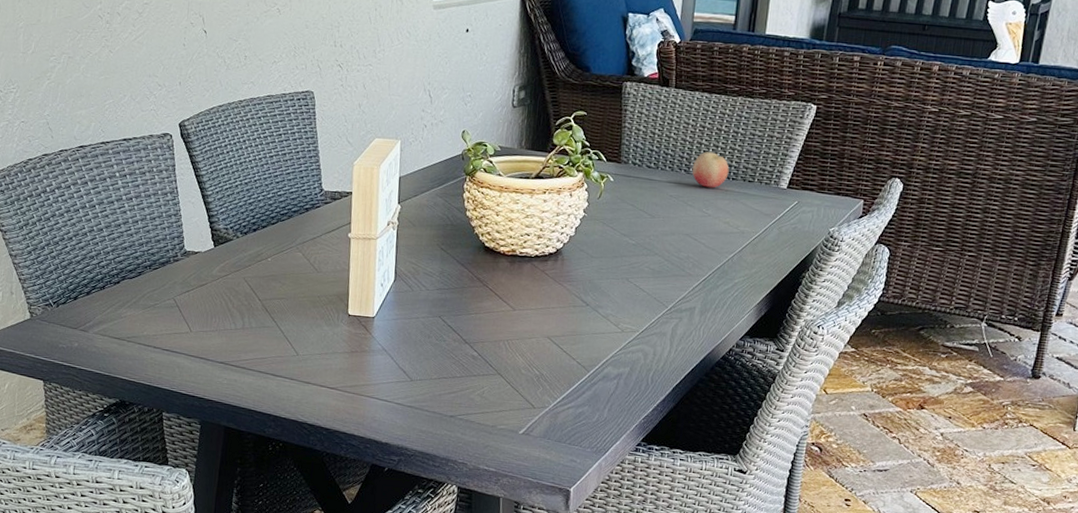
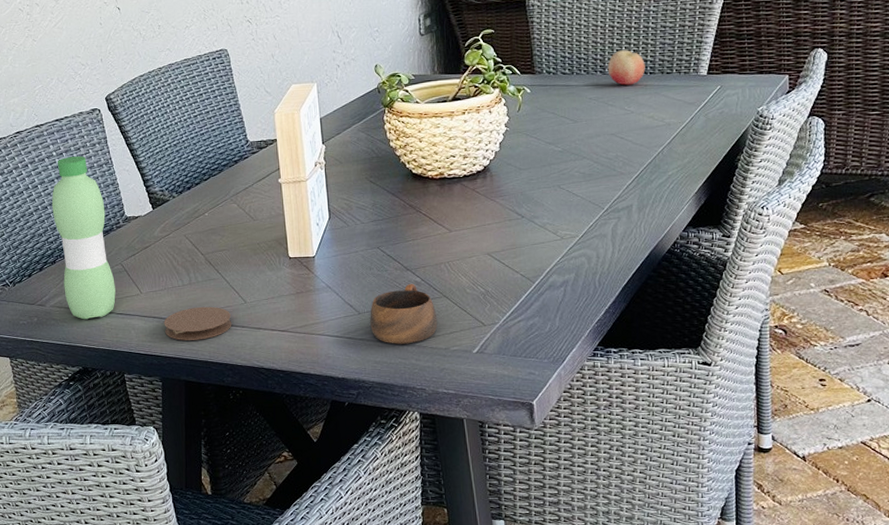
water bottle: none [107,179,165,352] -> present [51,155,116,320]
coaster: none [210,353,282,387] -> present [164,306,232,341]
cup: none [421,357,489,417] -> present [370,284,438,344]

